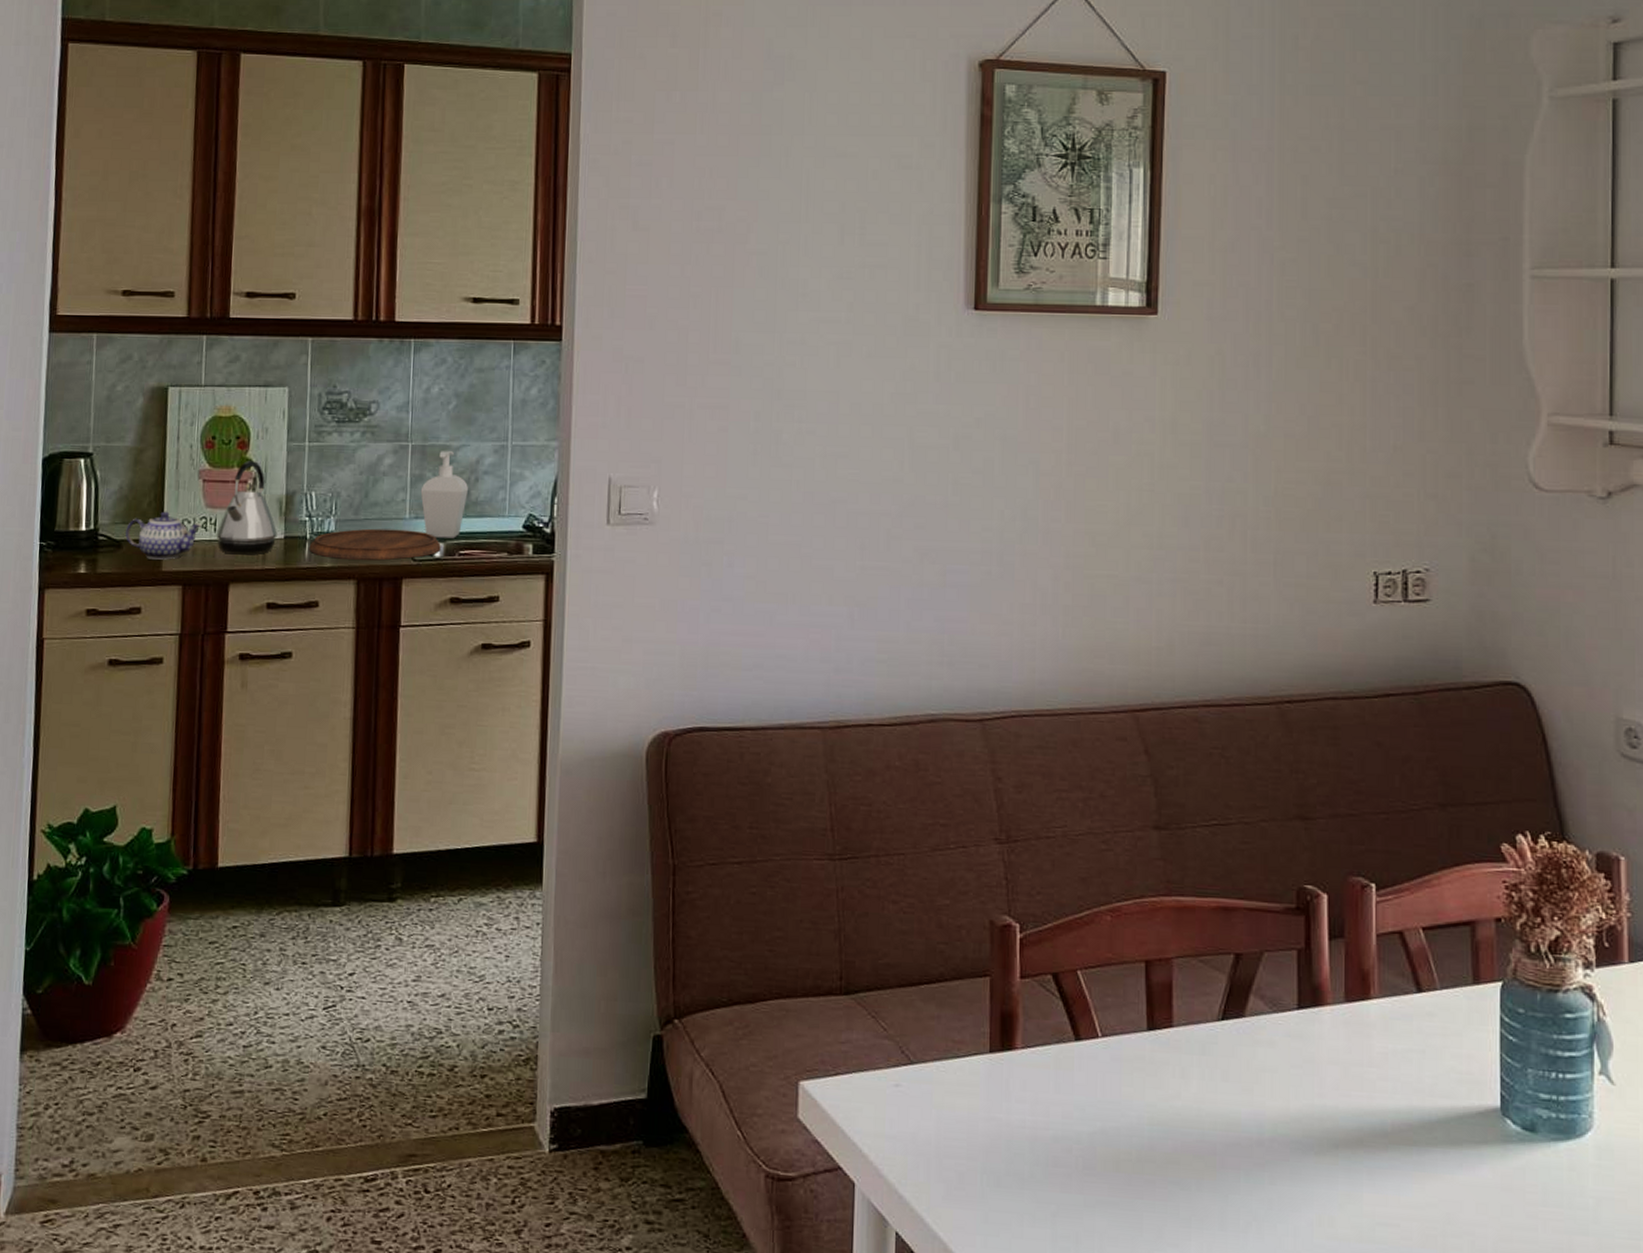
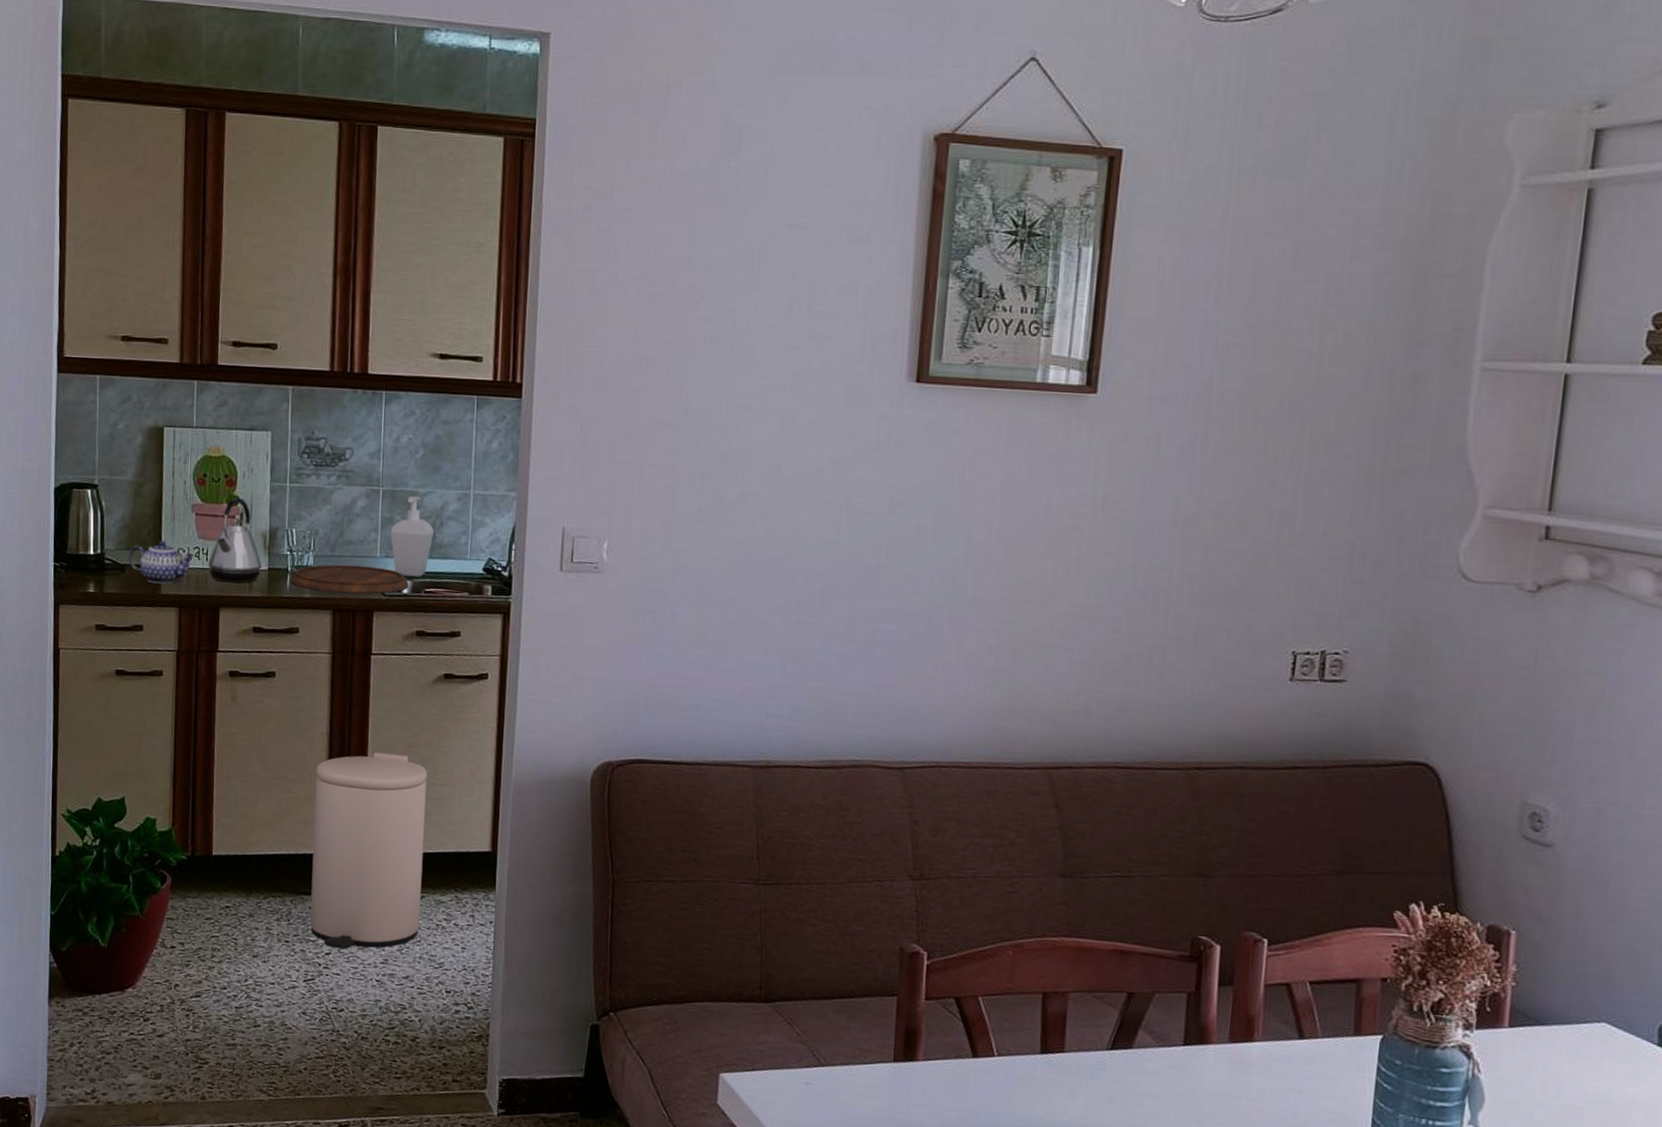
pedal bin: none [331,735,464,968] -> present [310,751,427,950]

